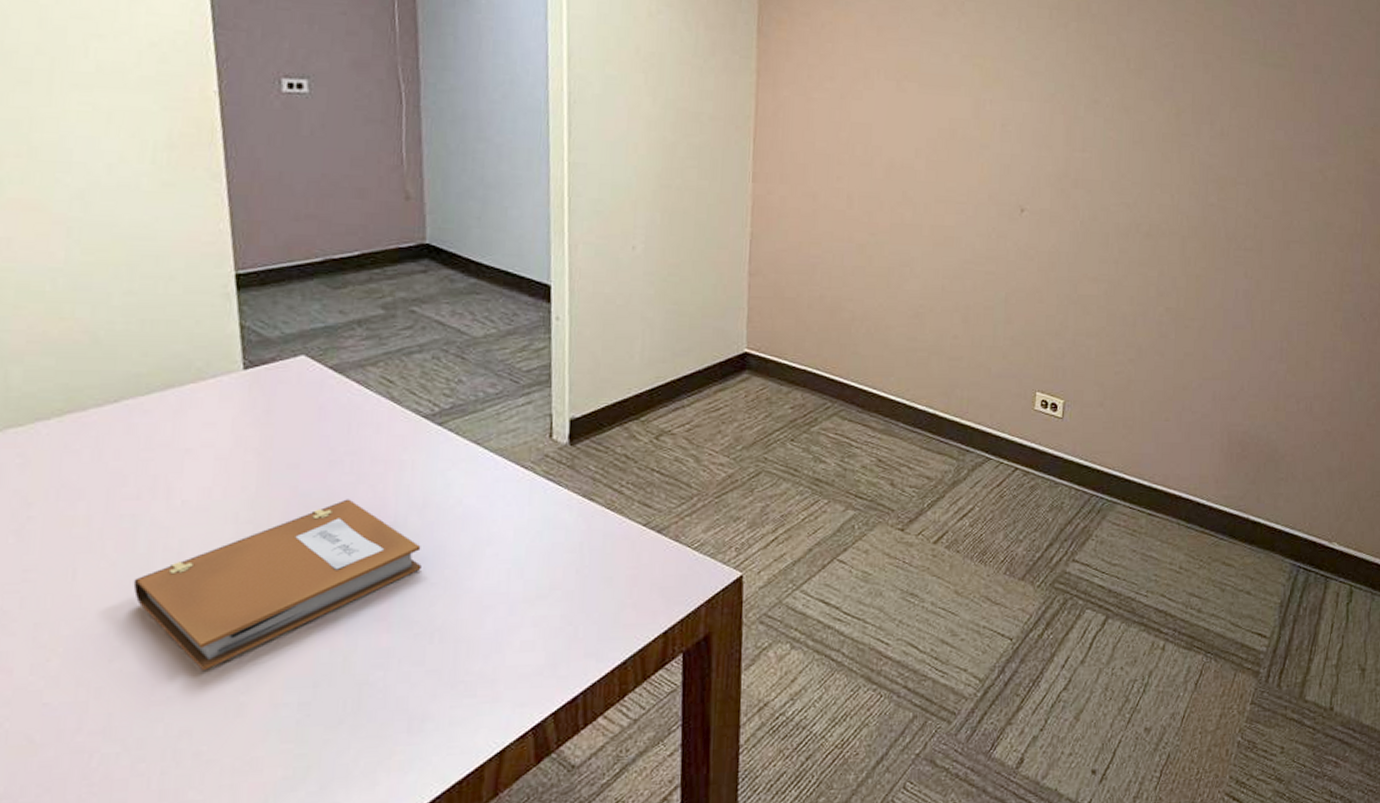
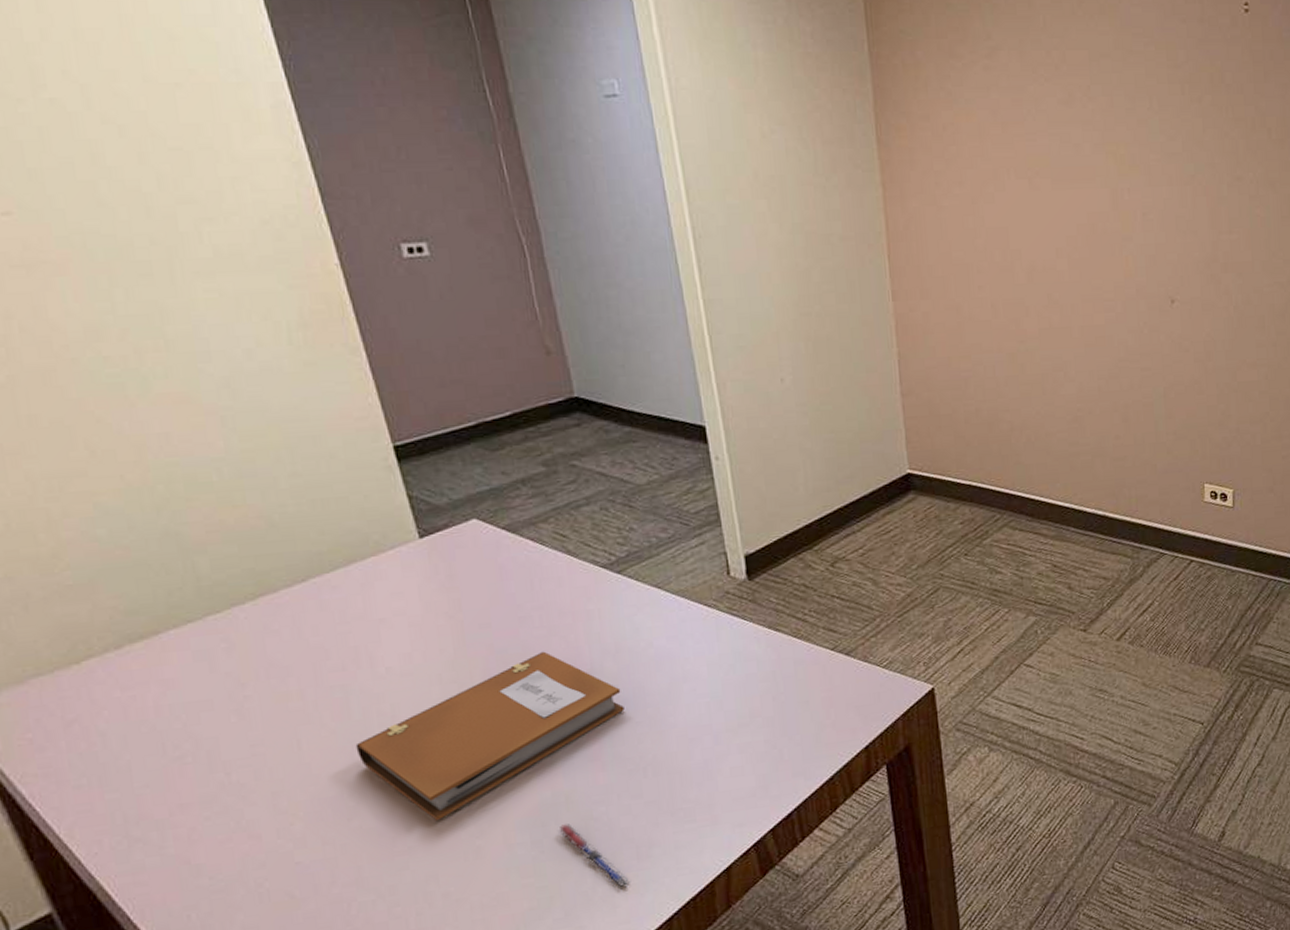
pen: none [328,687,397,764] -> present [557,824,631,888]

